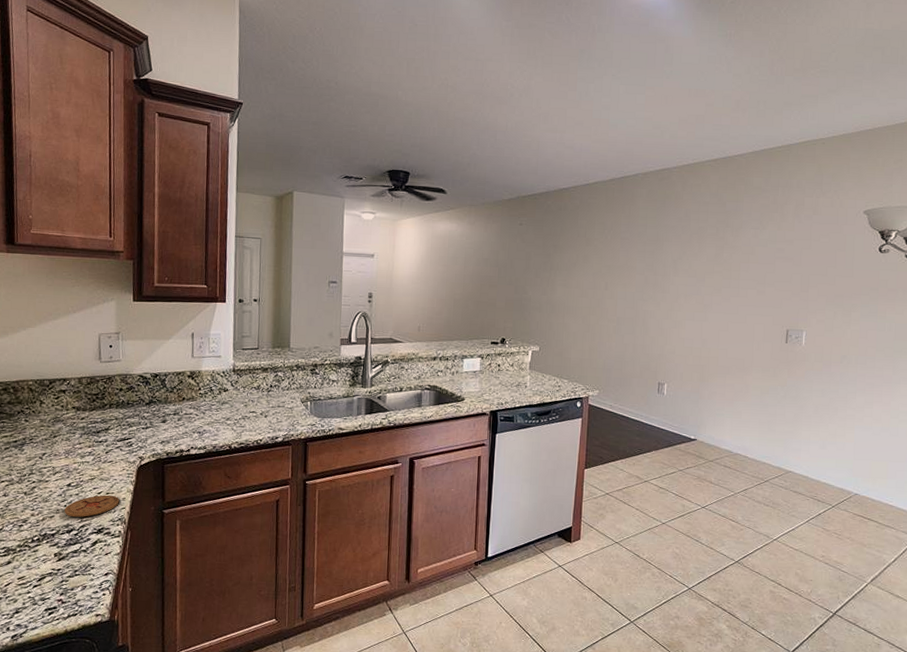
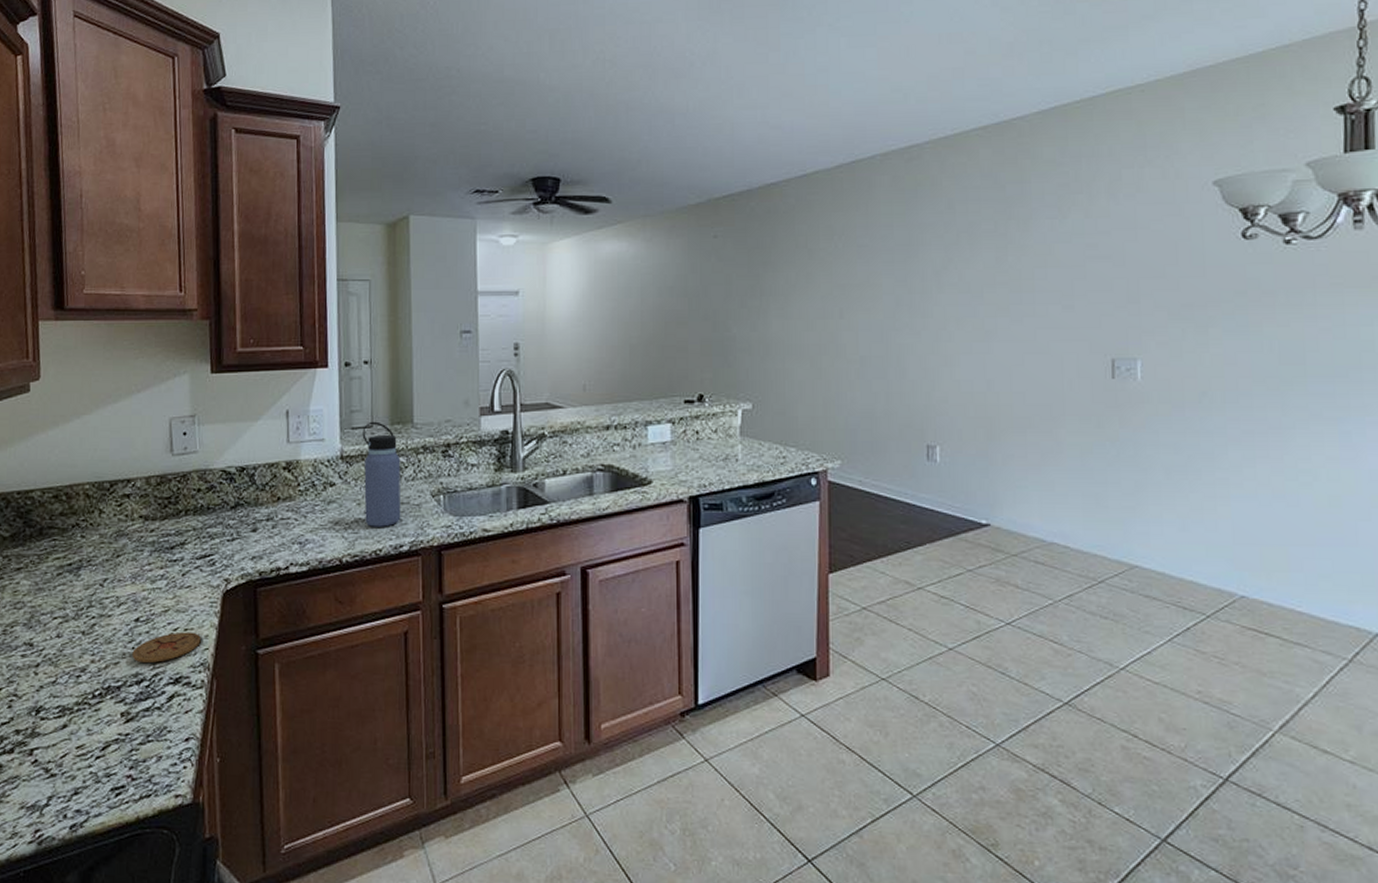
water bottle: none [250,345,279,423] -> present [362,421,401,527]

